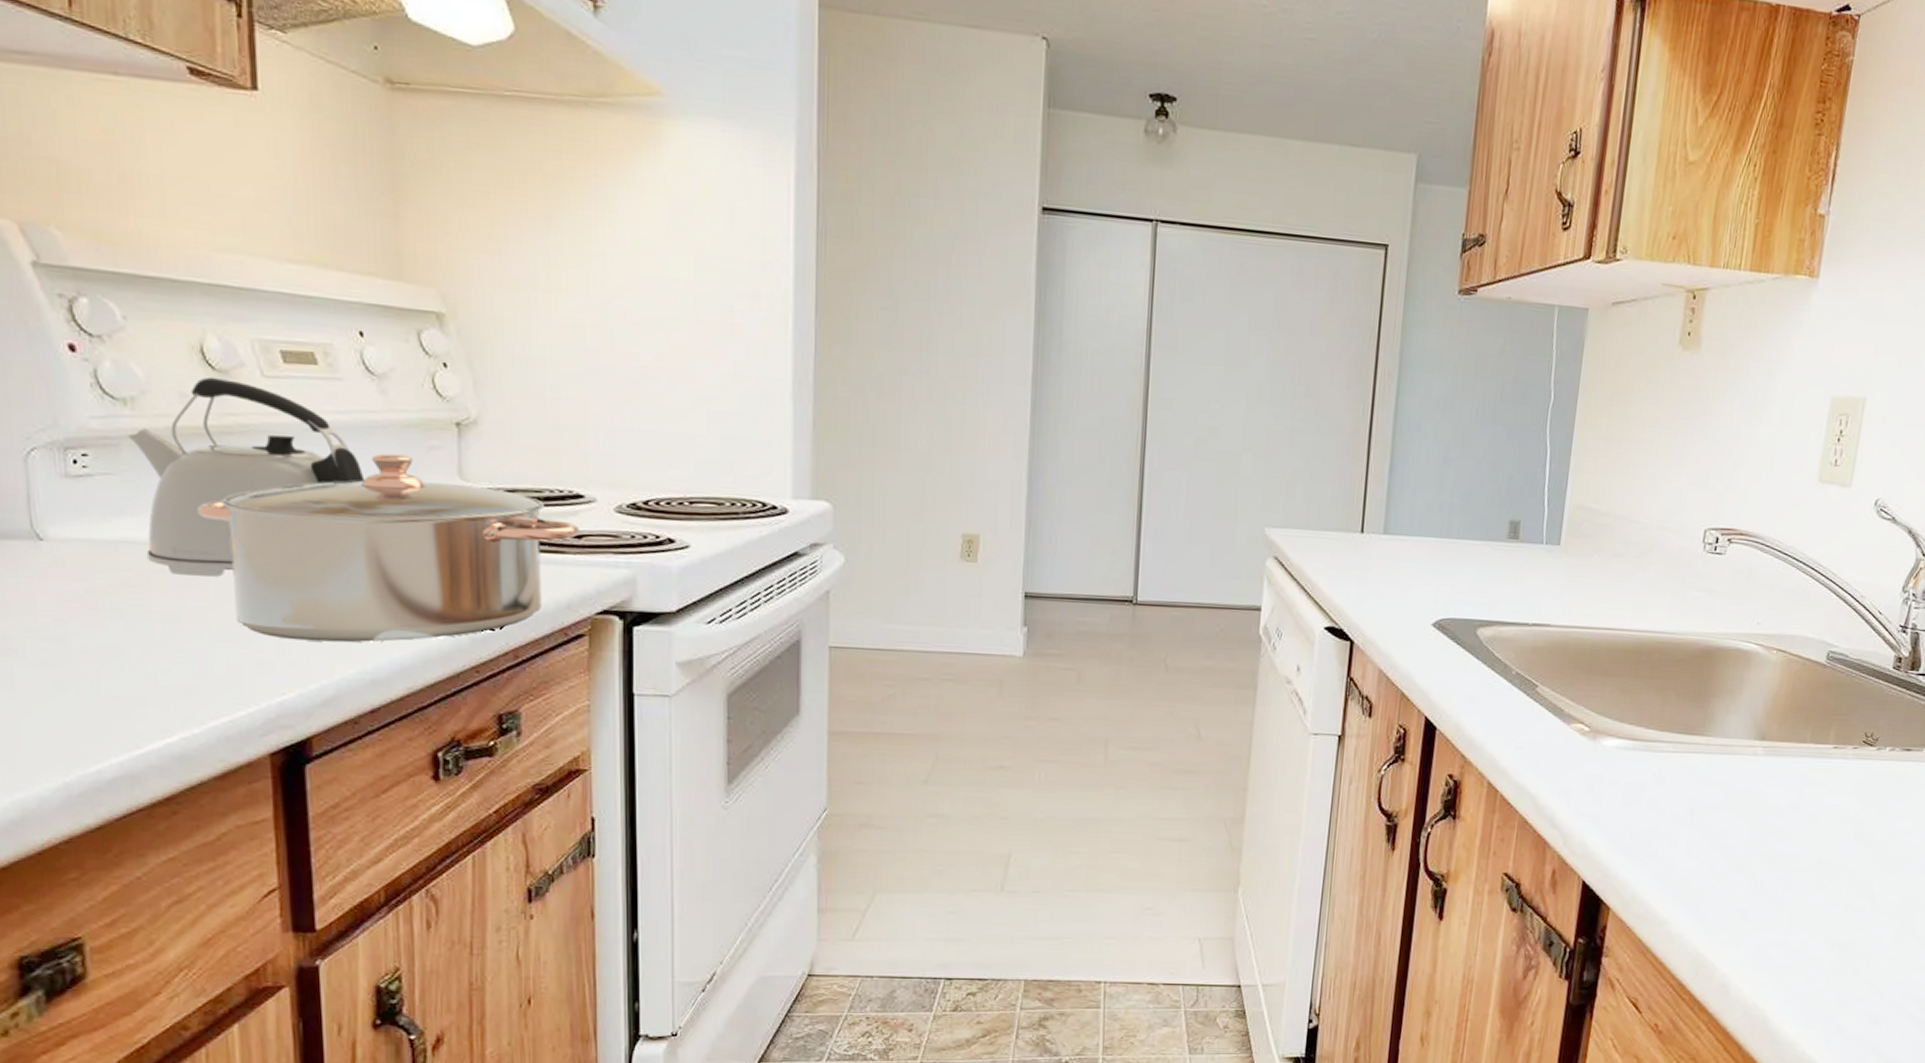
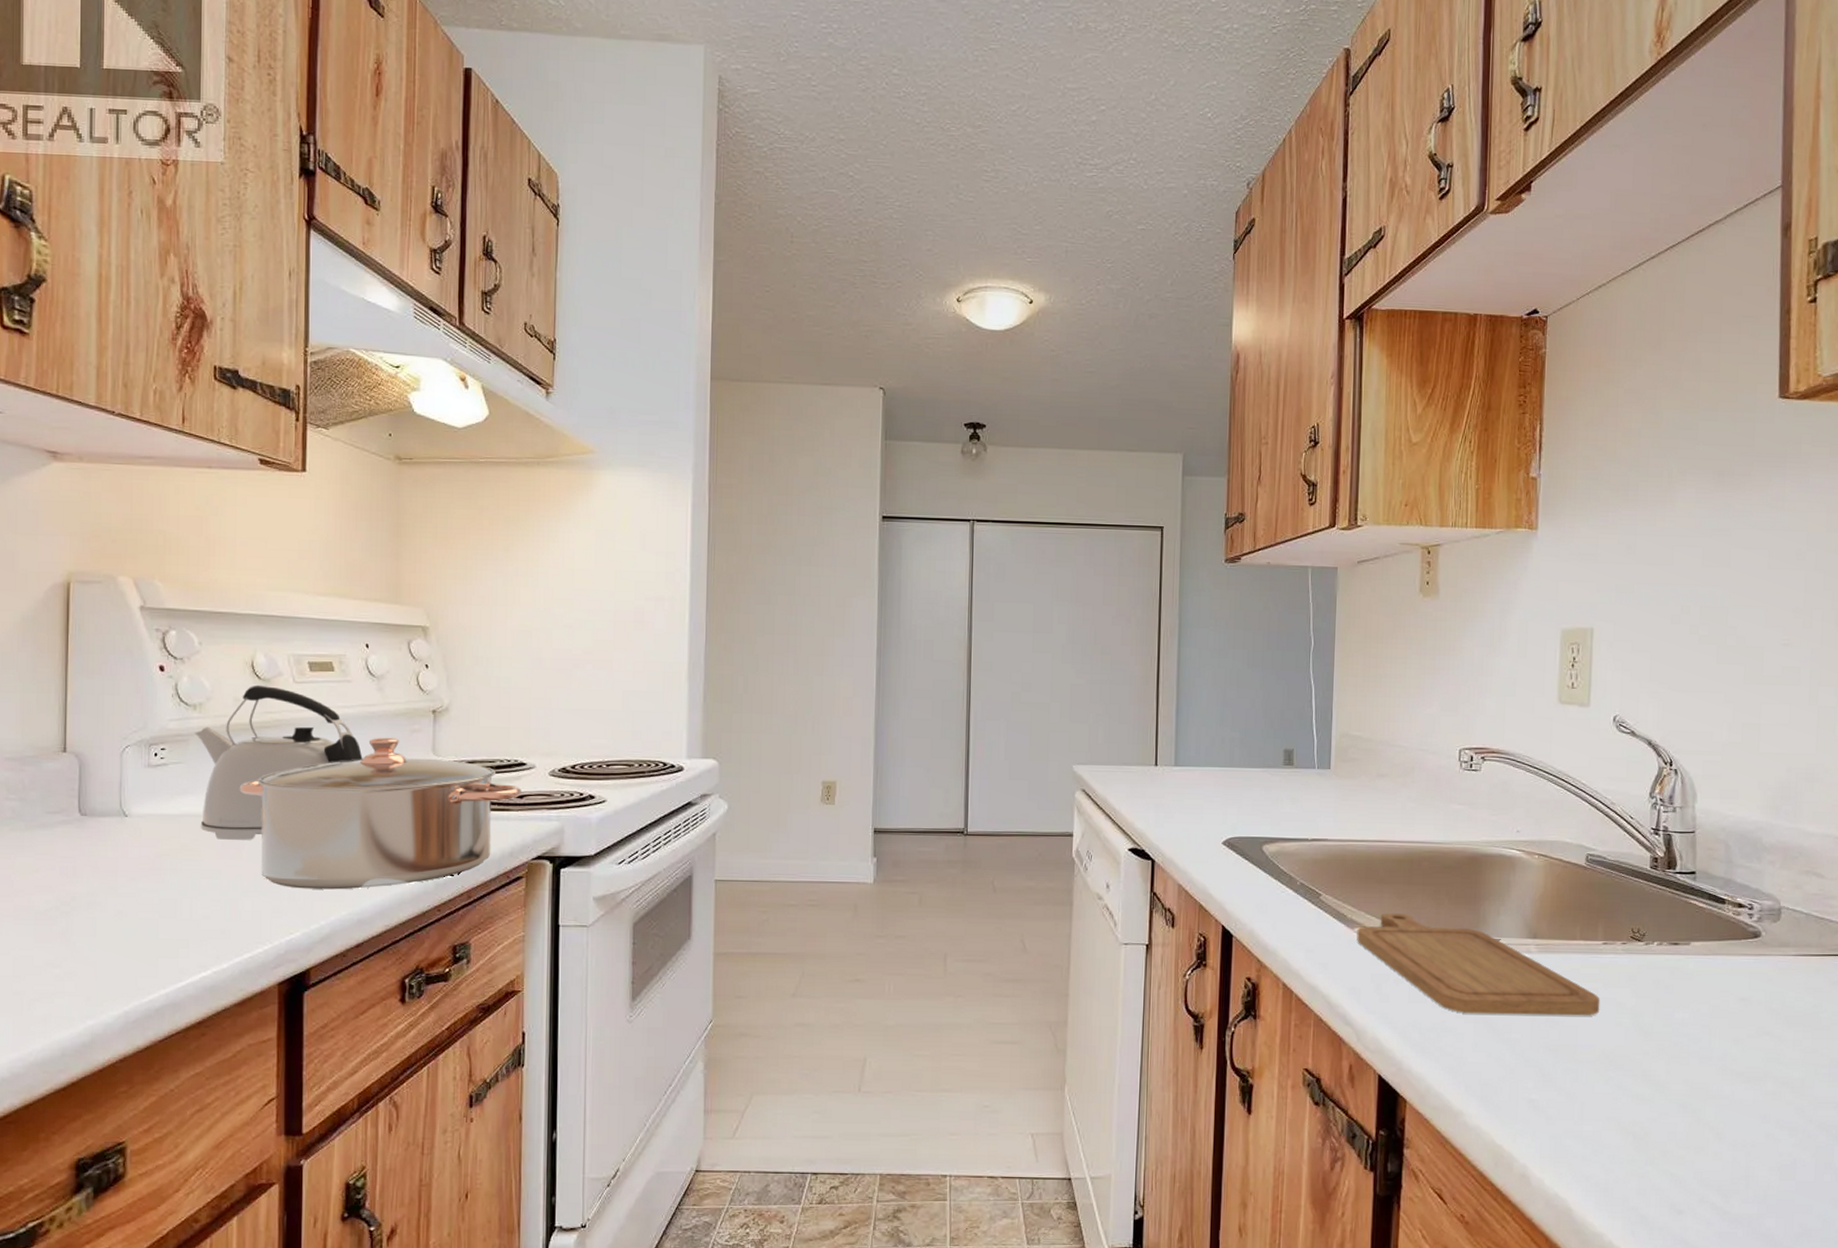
chopping board: none [1572,708,1824,822] -> present [1357,912,1600,1015]

